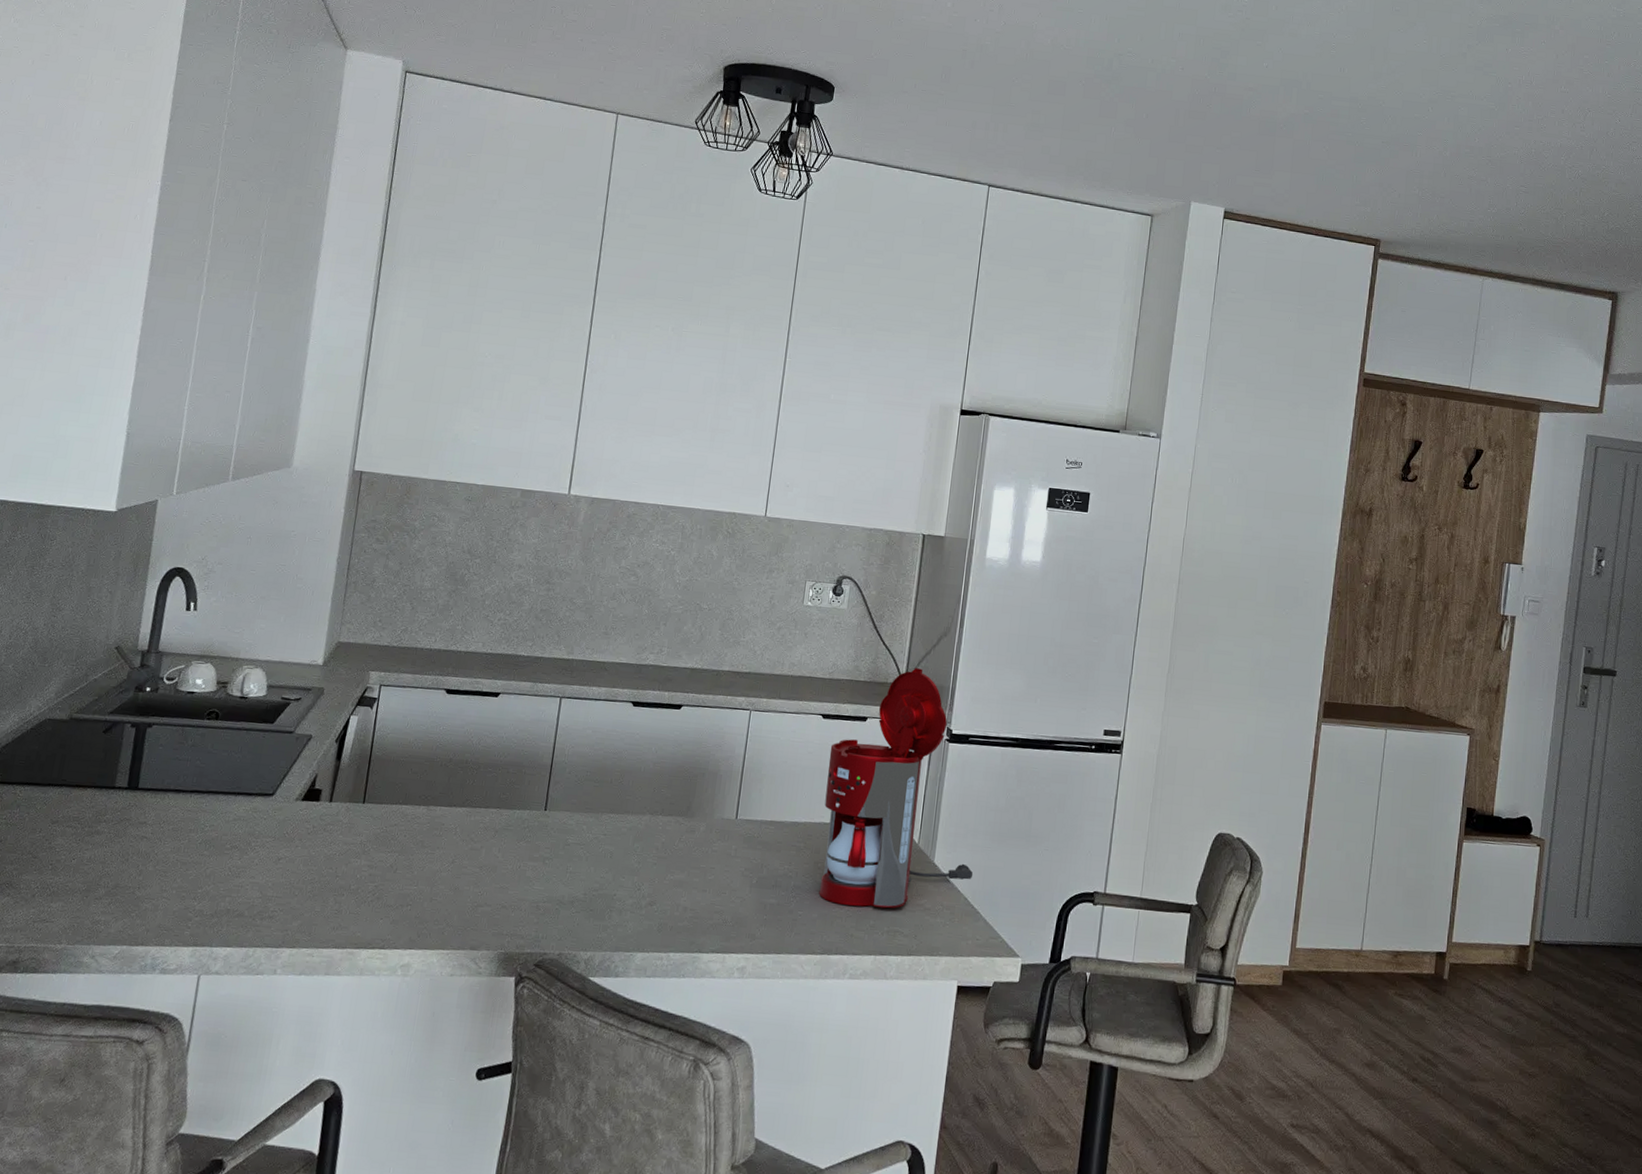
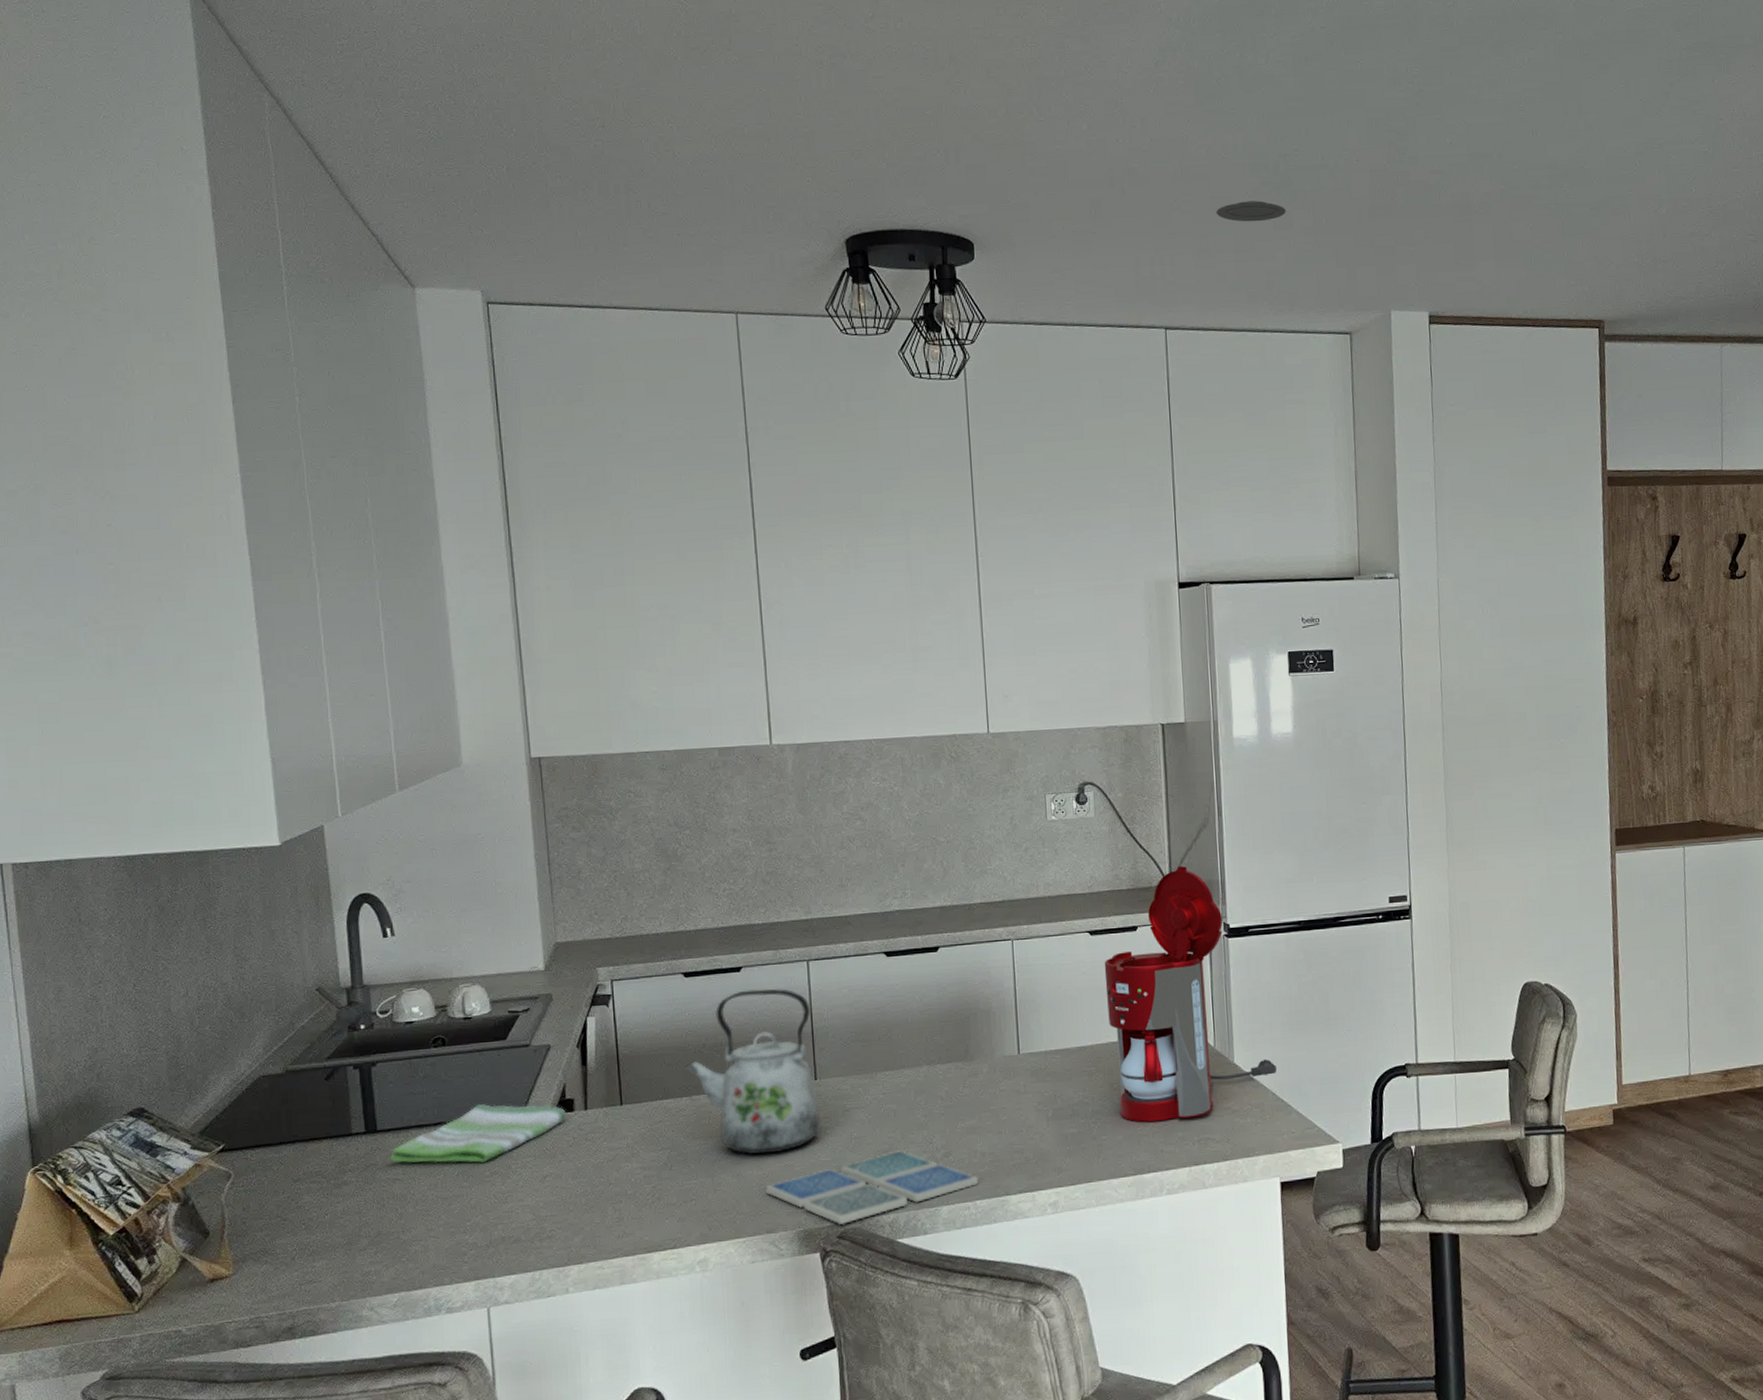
dish towel: none [142,780,313,836] -> present [389,1104,567,1164]
kettle: none [428,715,555,874] -> present [684,988,821,1155]
drink coaster: none [477,891,676,955] -> present [765,1150,978,1225]
recessed light: none [1050,88,1113,108] -> present [1216,200,1286,222]

